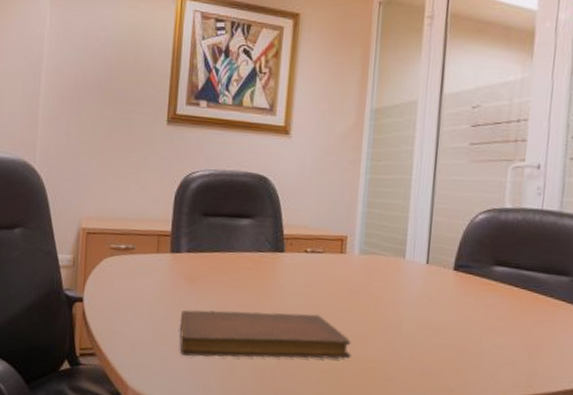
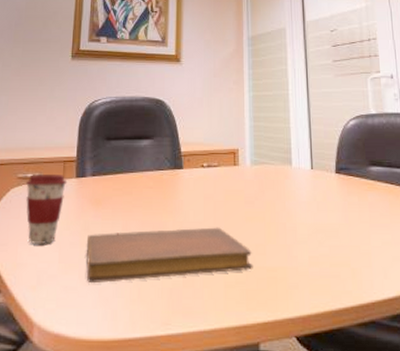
coffee cup: none [119,245,162,315] -> present [26,173,68,244]

